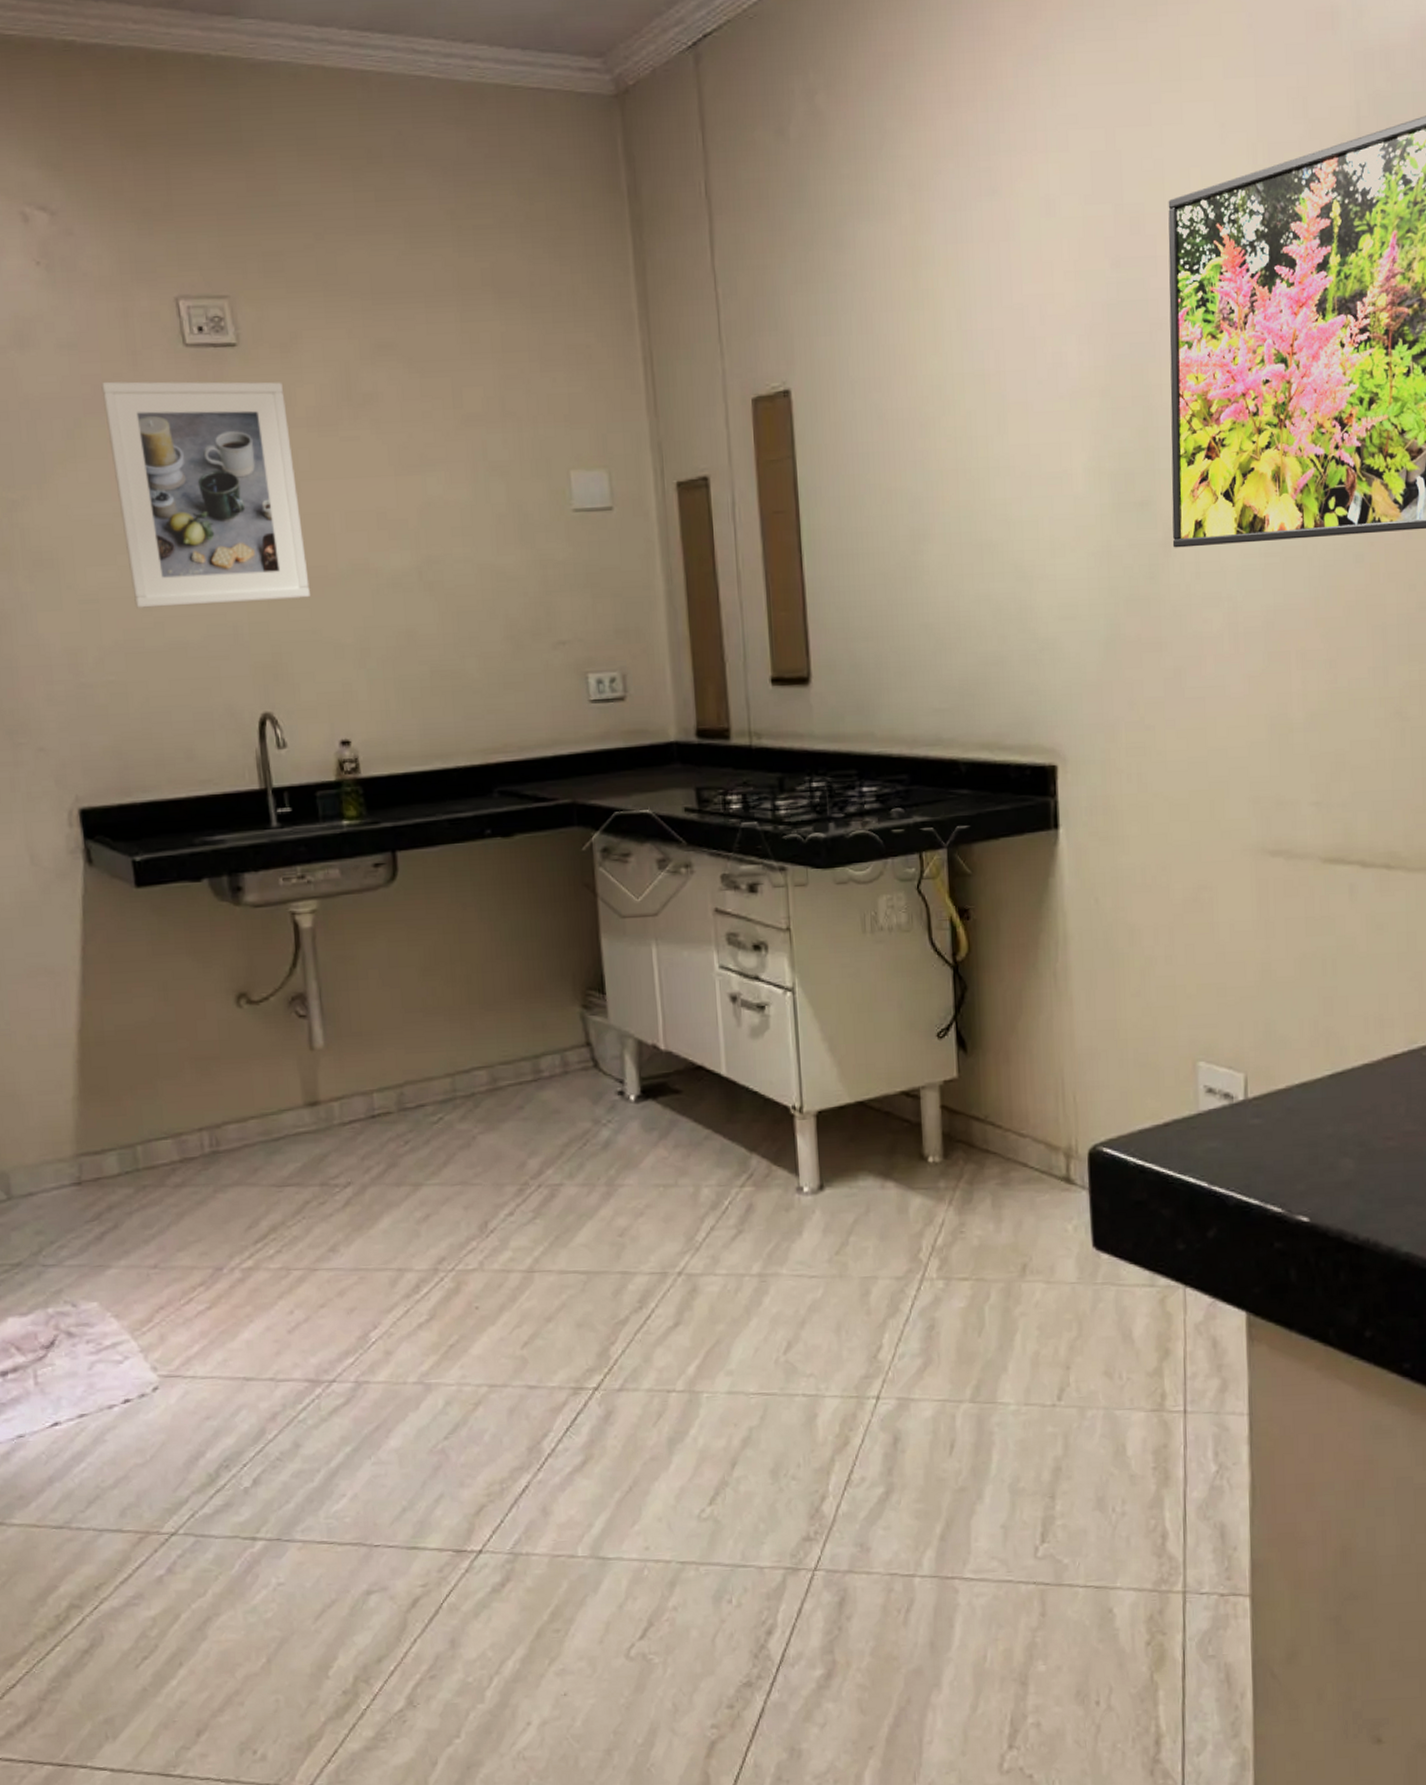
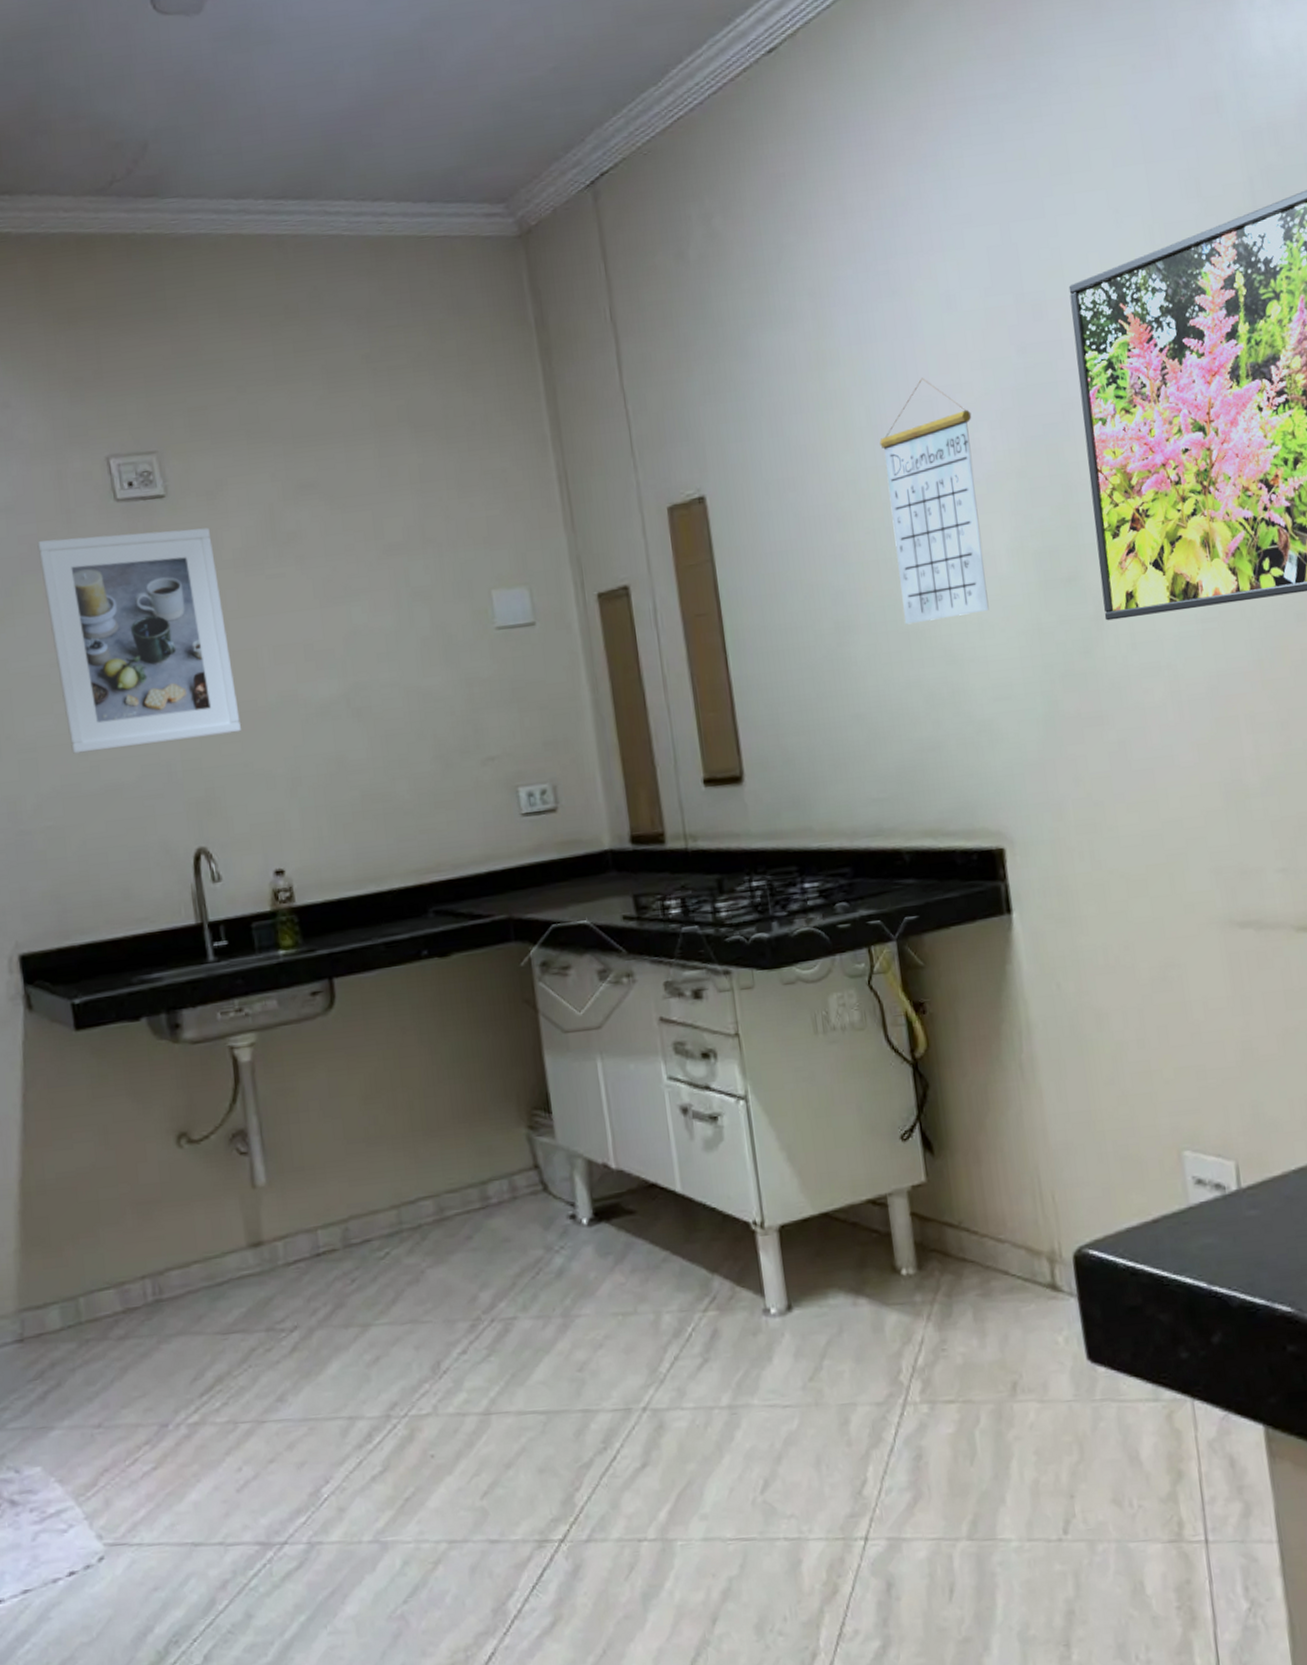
calendar: none [968,284,1062,537] -> present [879,378,989,625]

